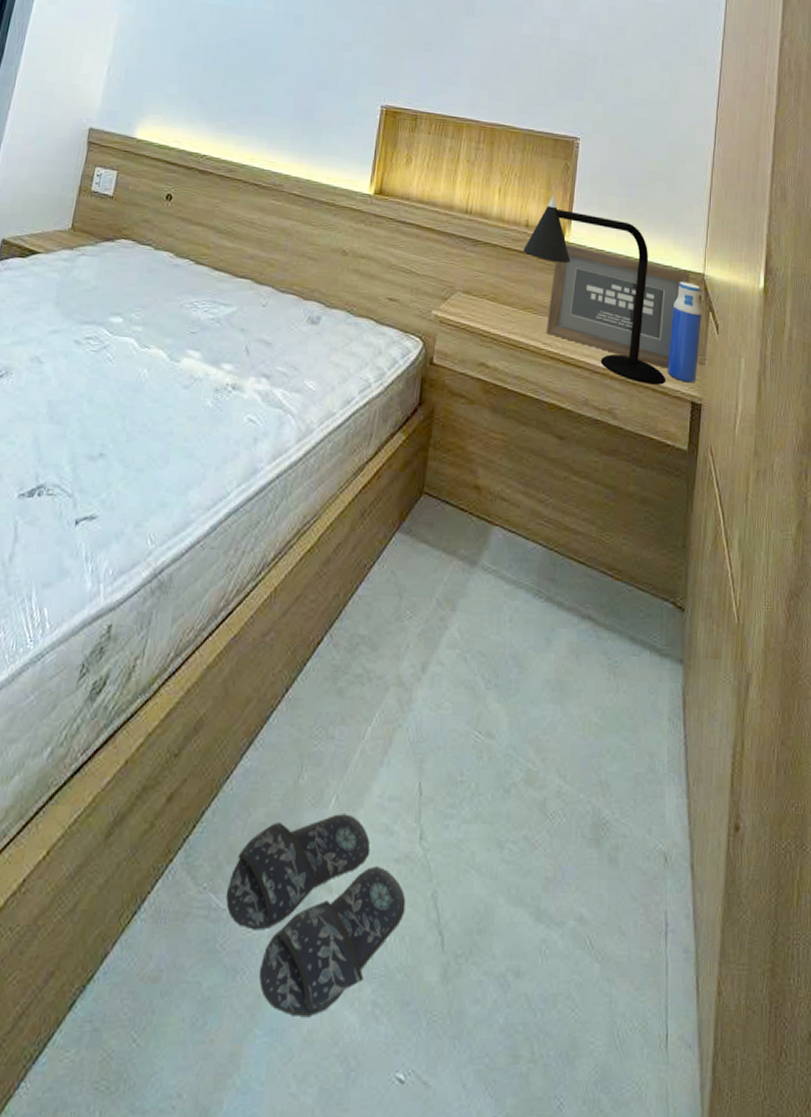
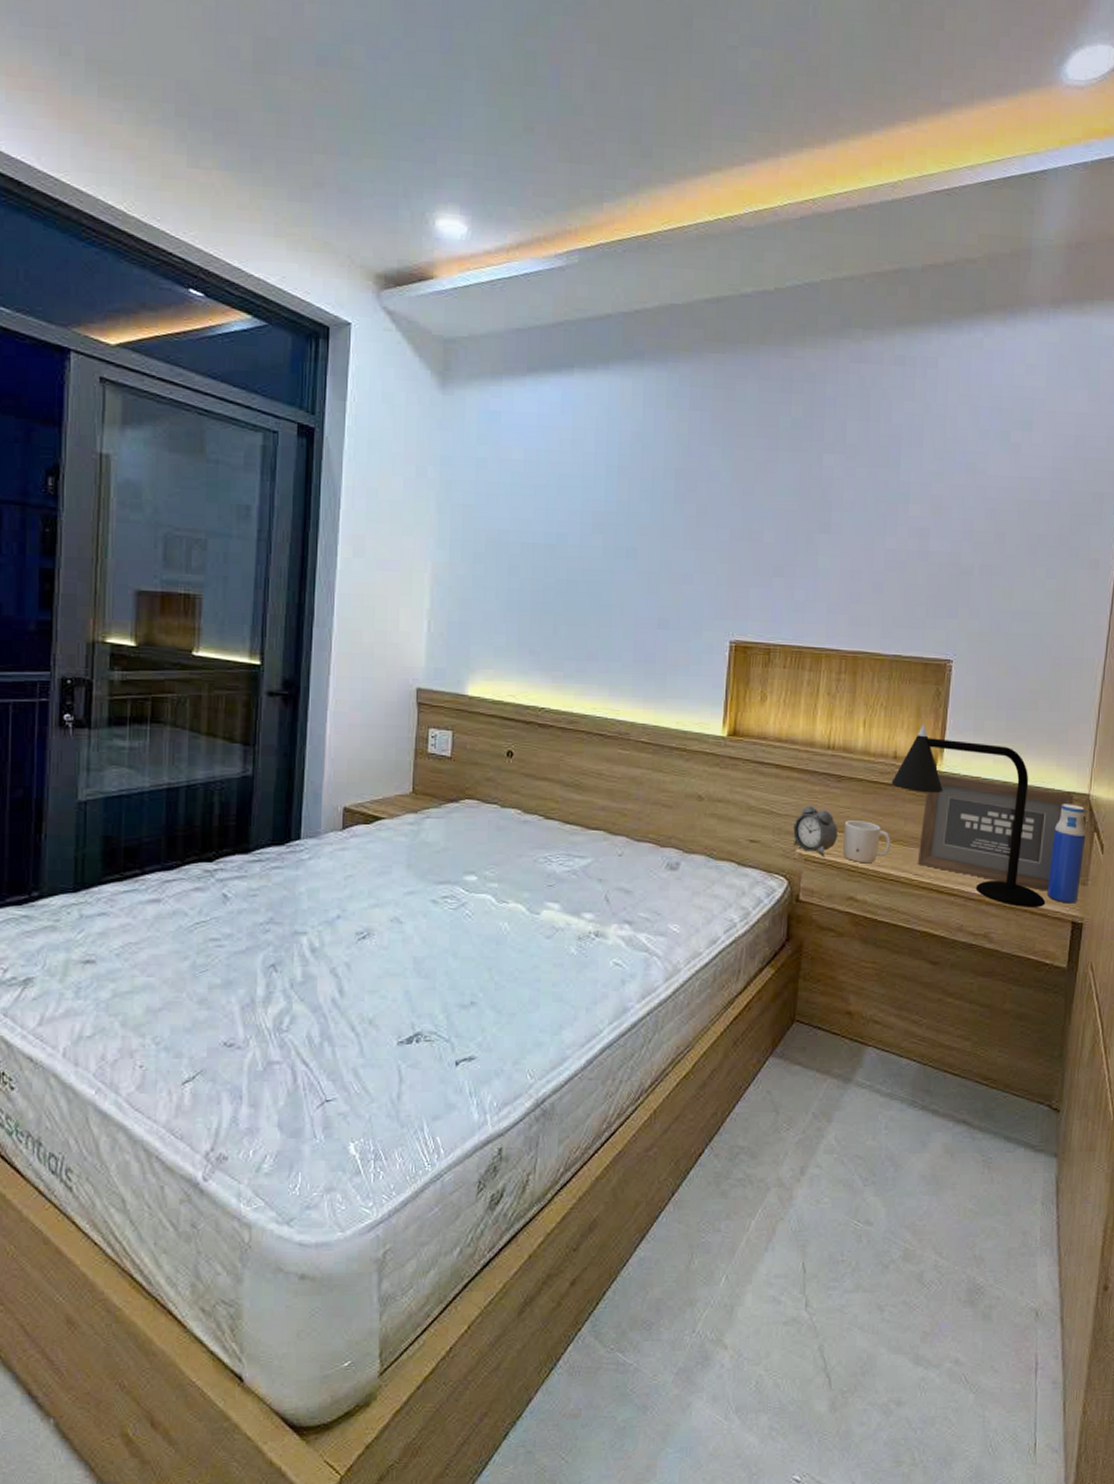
slippers: present [226,814,406,1018] -> none [632,1289,795,1439]
alarm clock: none [429,267,473,321] -> present [793,806,838,857]
mug: none [476,285,522,330] -> present [843,820,891,864]

